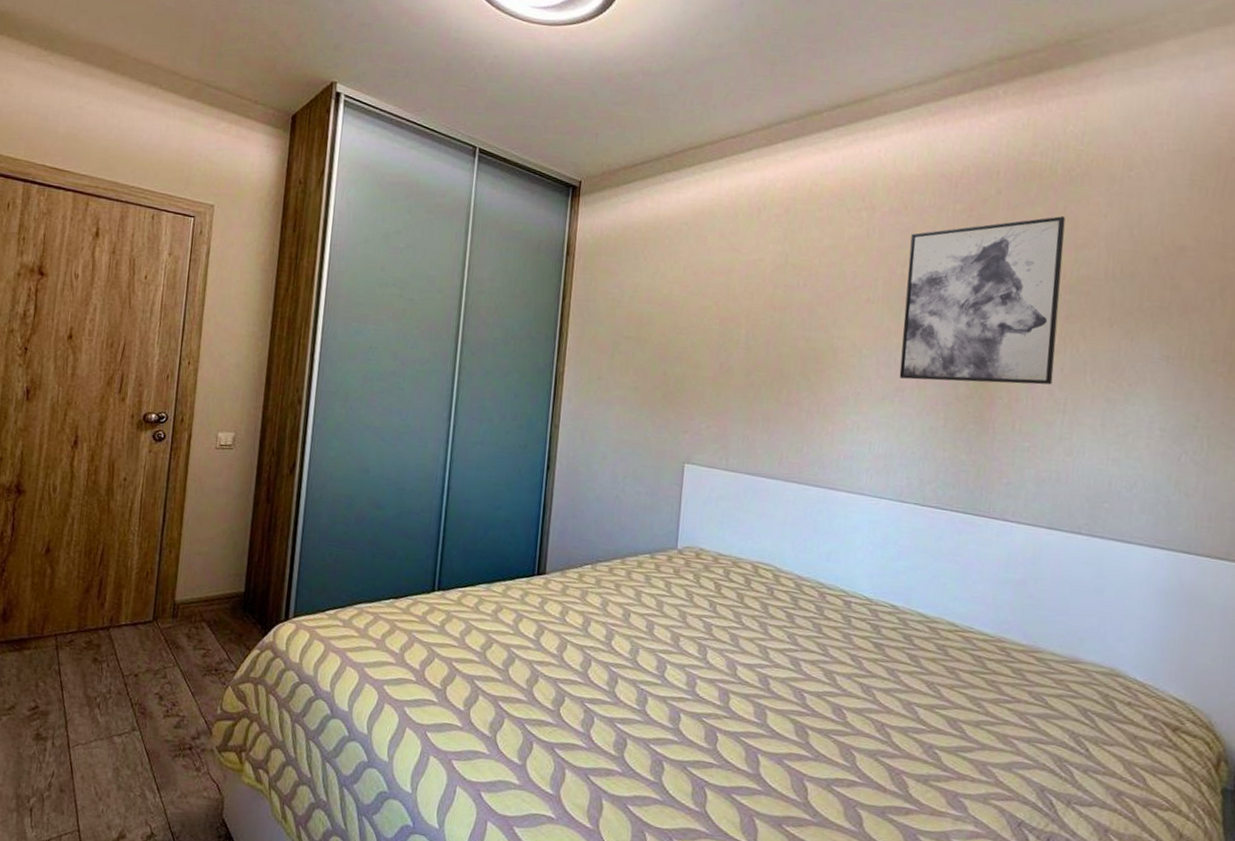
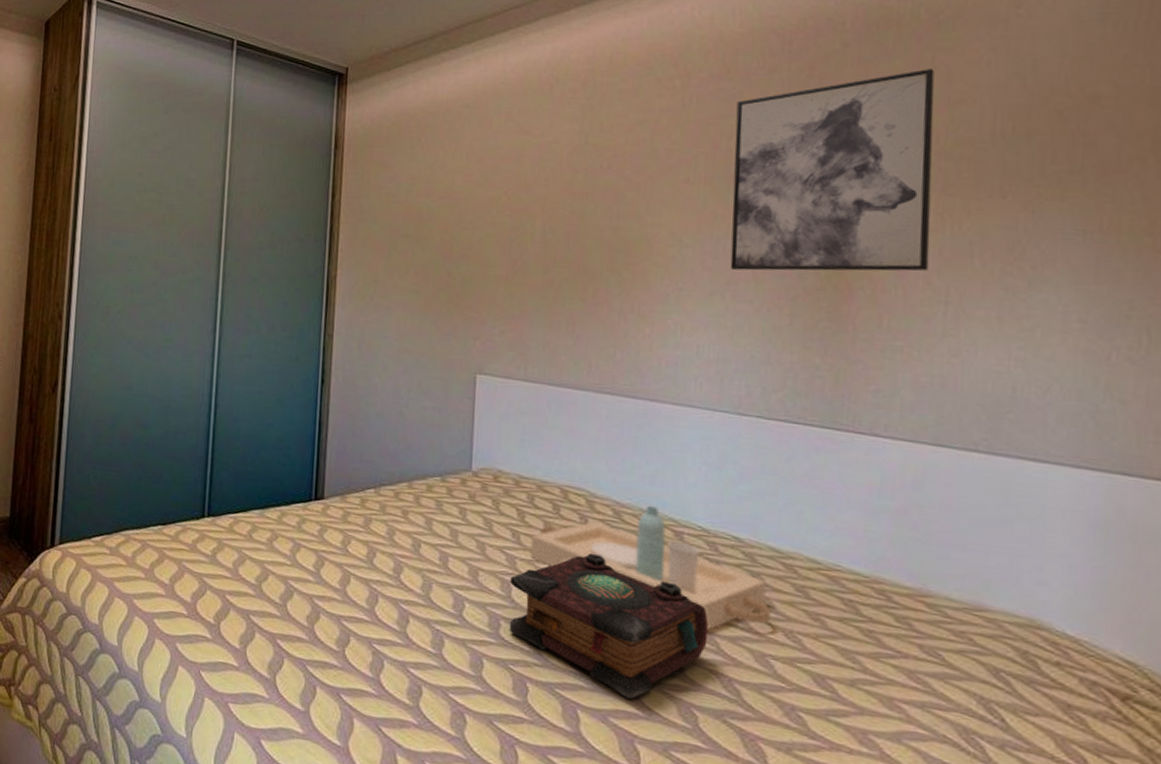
book: none [703,619,868,744] -> present [509,552,709,699]
serving tray: none [724,579,918,685] -> present [530,506,772,631]

